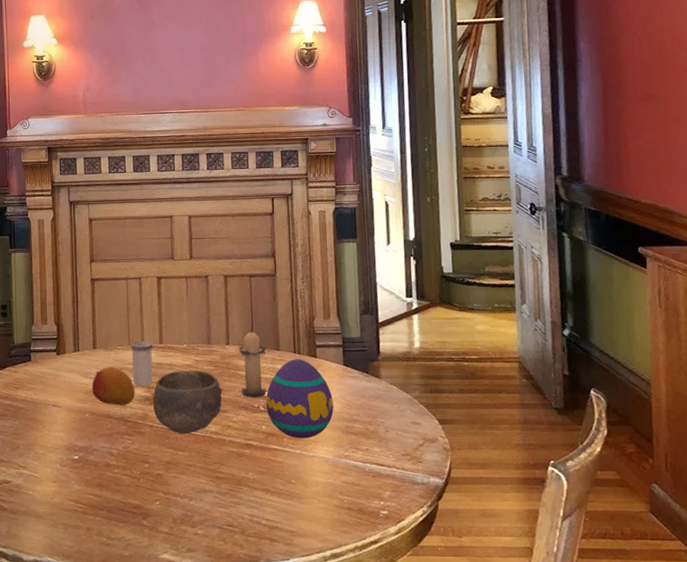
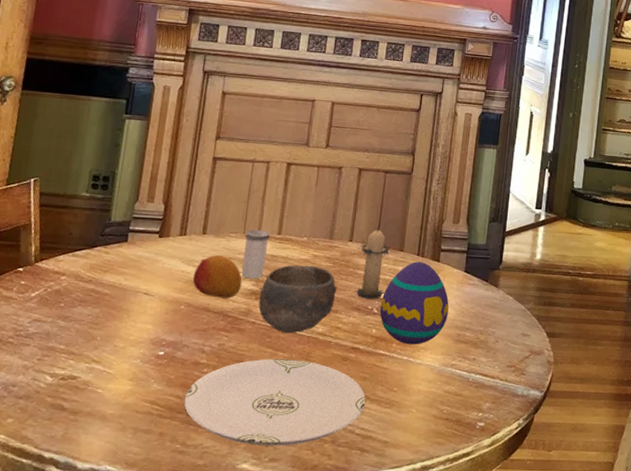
plate: none [102,458,267,538] -> present [184,359,366,446]

